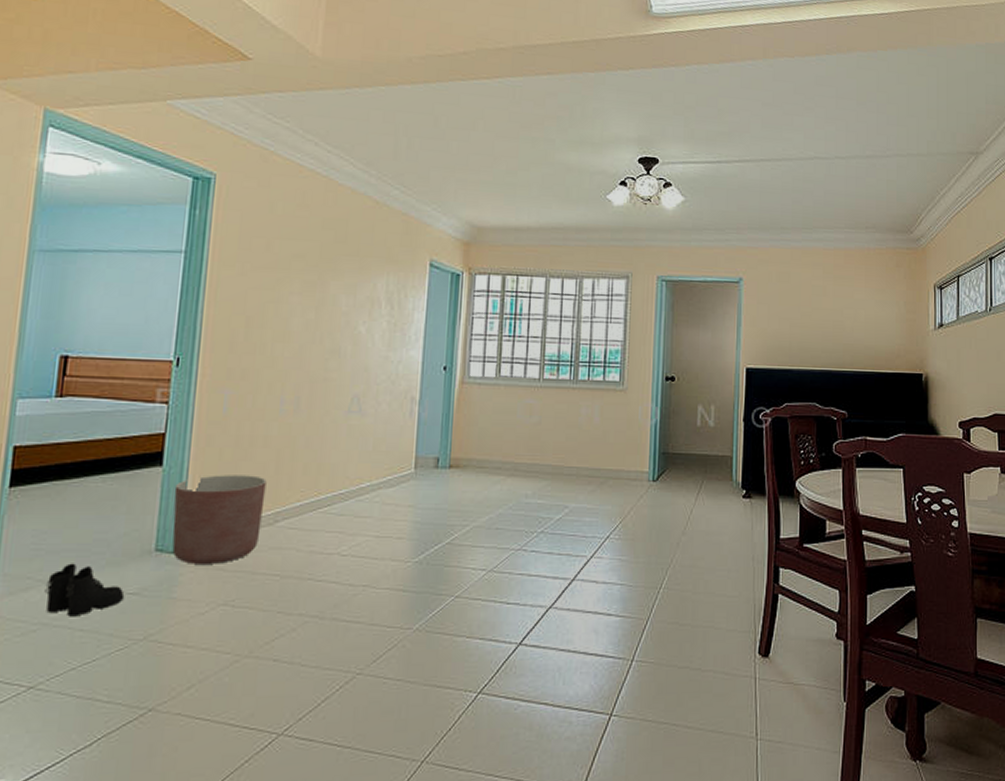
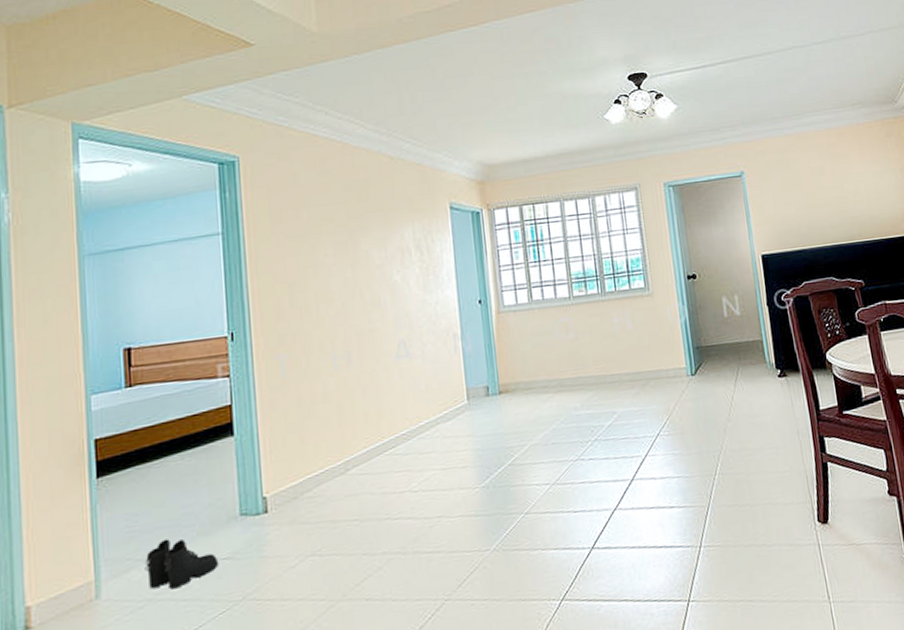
planter: present [172,475,267,564] -> none [248,430,335,523]

